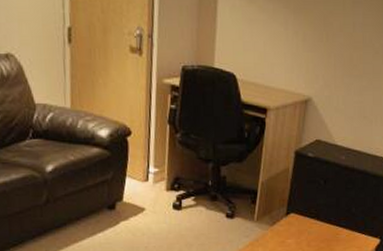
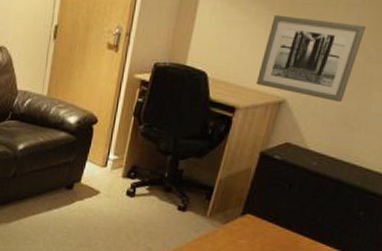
wall art: none [282,13,371,97] -> present [256,15,366,102]

